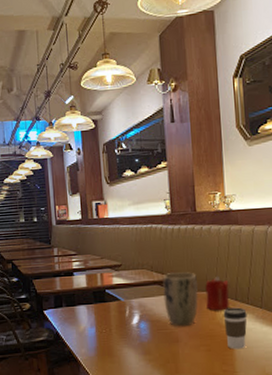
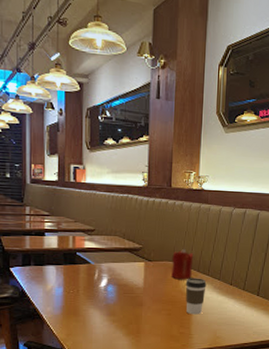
plant pot: present [163,272,198,327] -> none [133,242,165,292]

